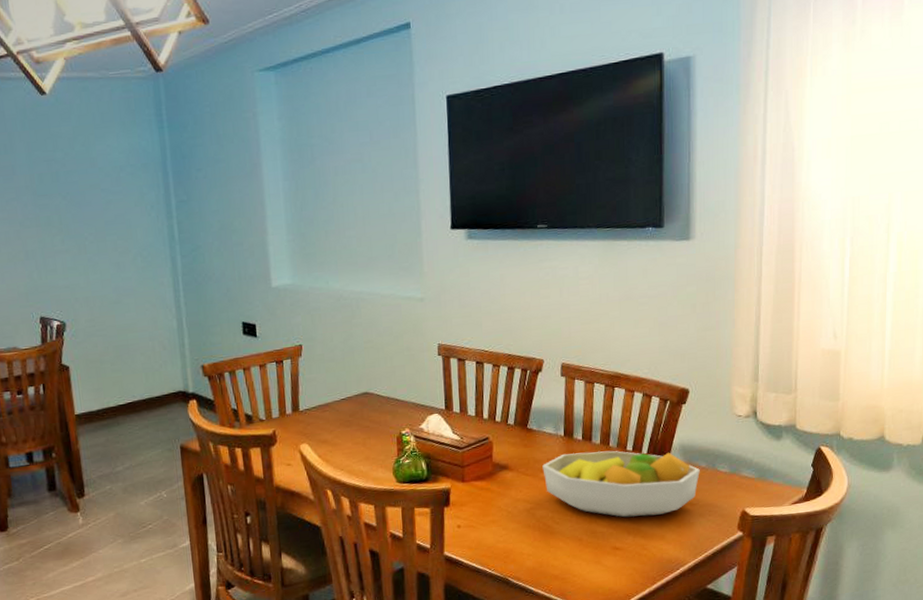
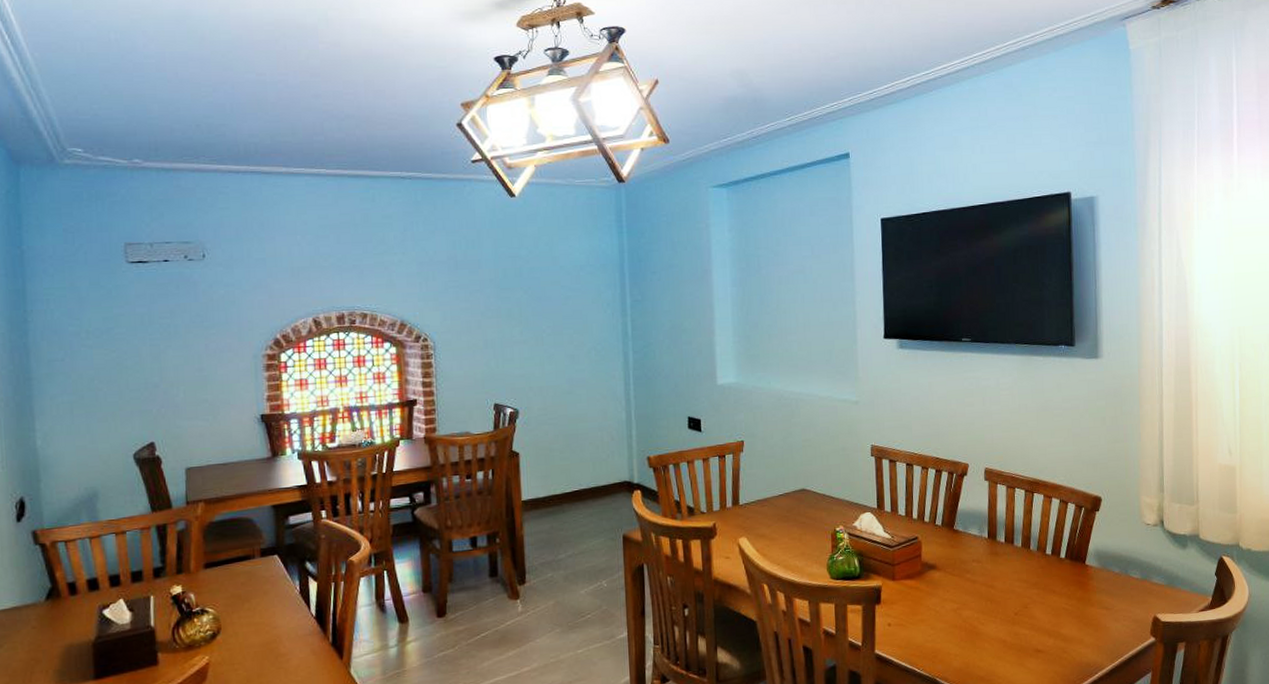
fruit bowl: present [542,450,700,518] -> none [968,554,1114,620]

